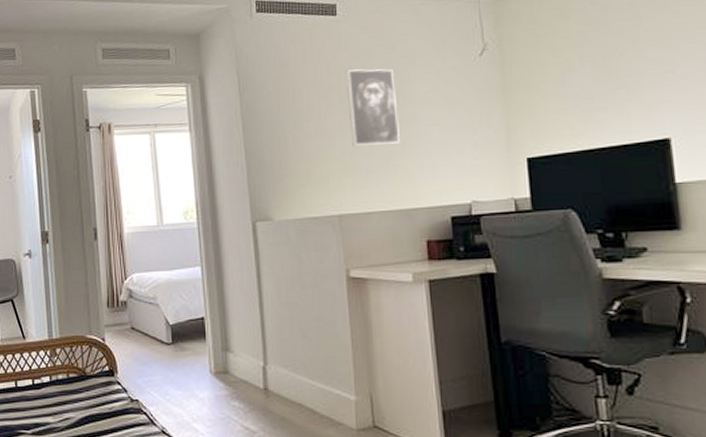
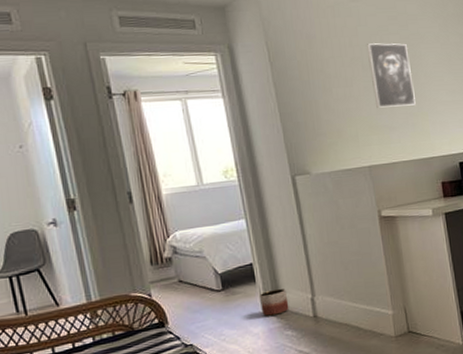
planter: none [209,351,238,380] -> present [260,289,289,316]

